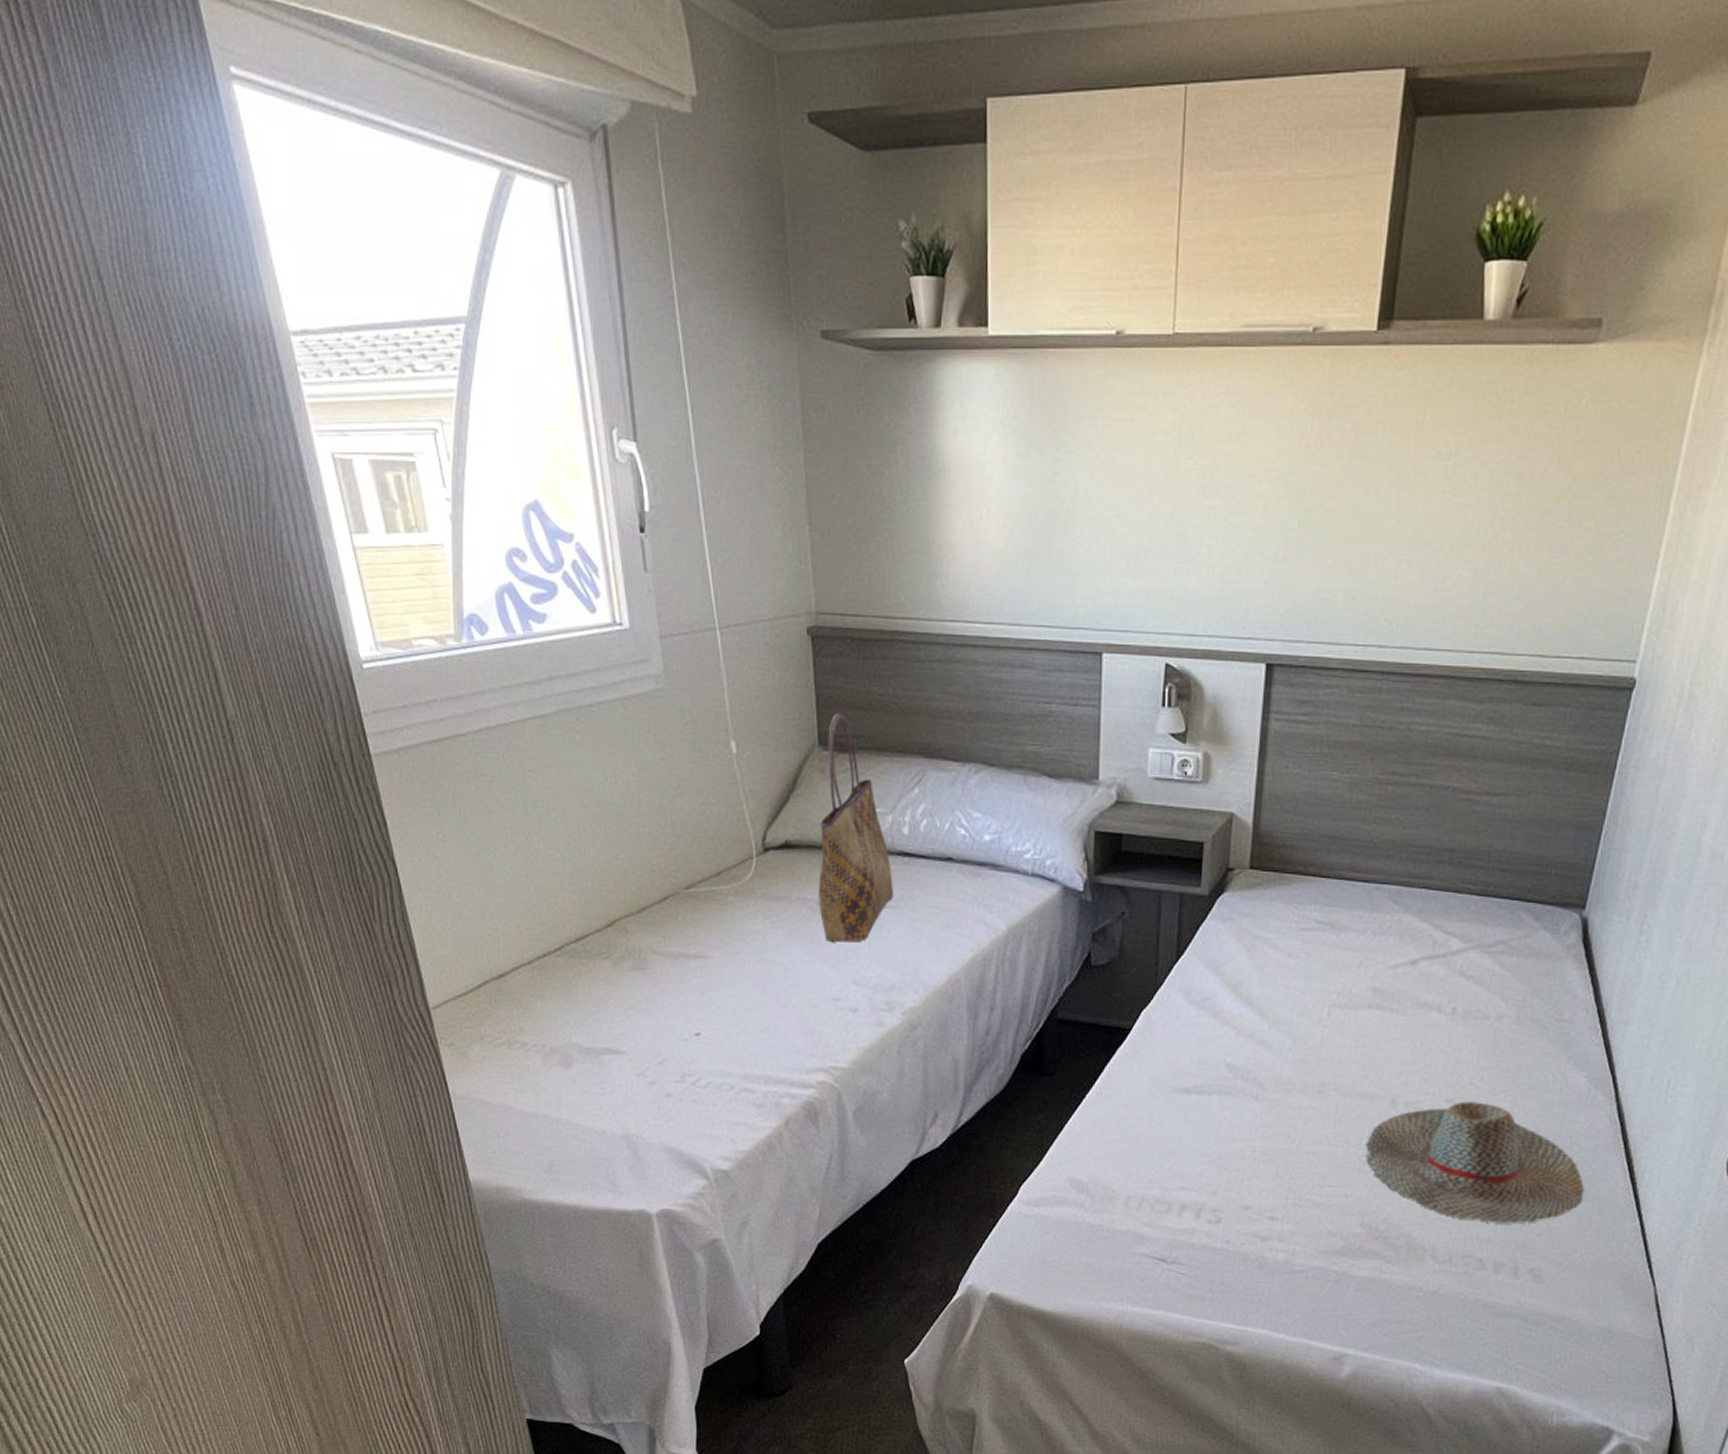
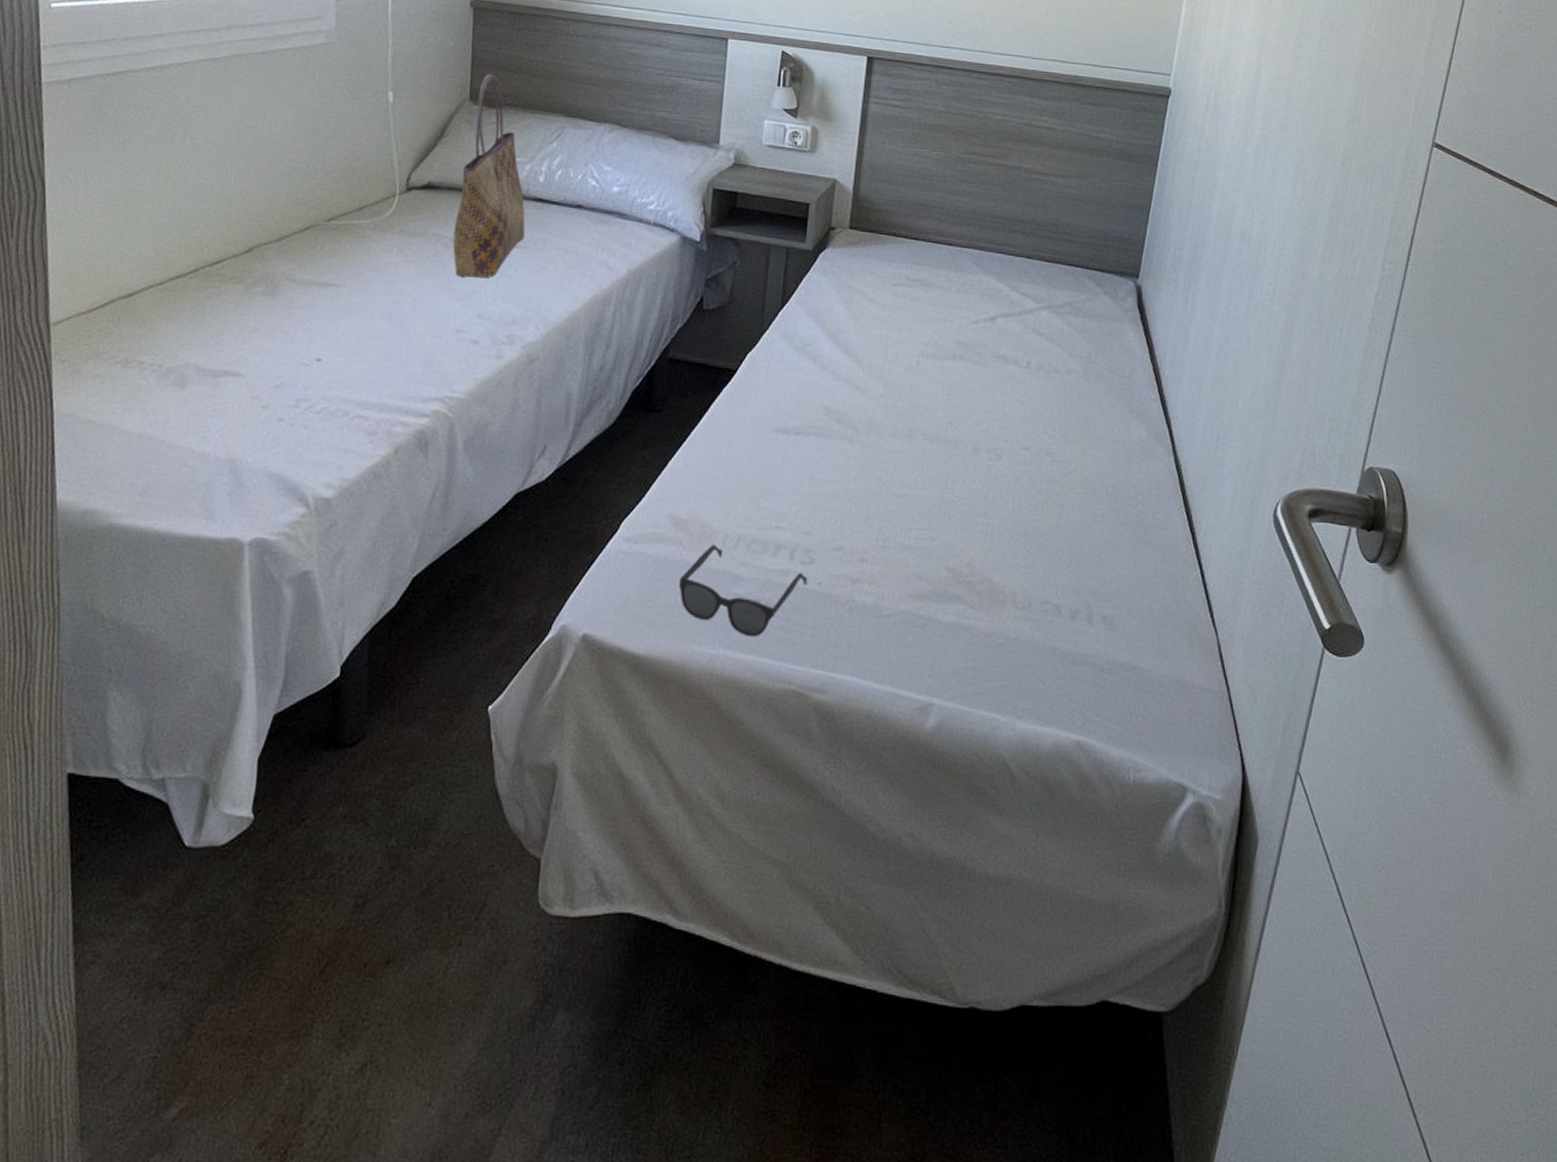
sunglasses: none [1083,1206,1215,1294] -> present [679,544,808,637]
hat: present [1366,1101,1584,1223] -> none [950,449,1149,570]

